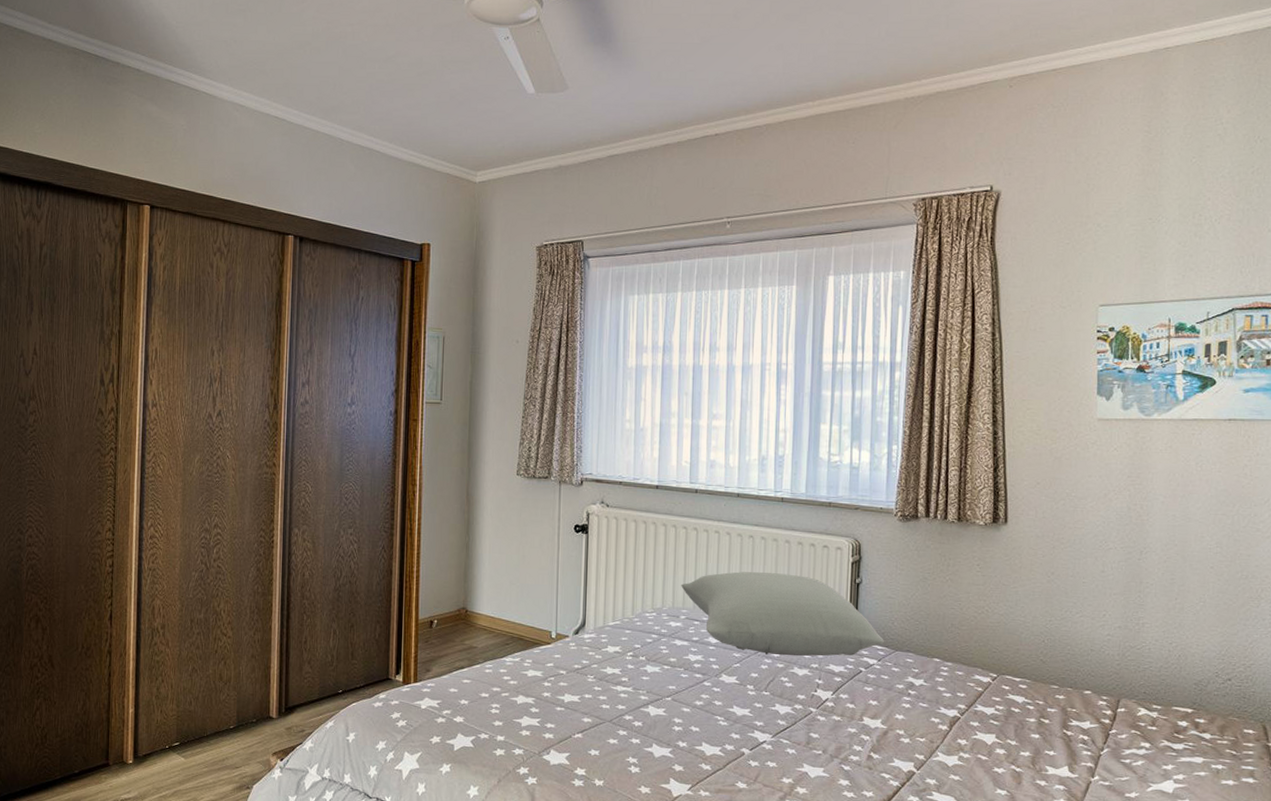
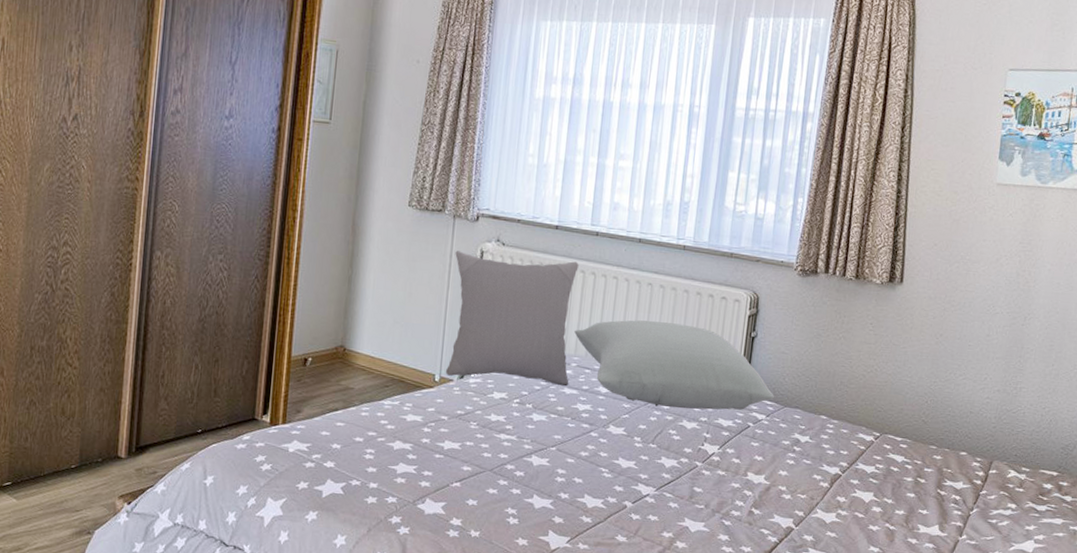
pillow: none [560,514,681,638] -> present [445,251,579,387]

